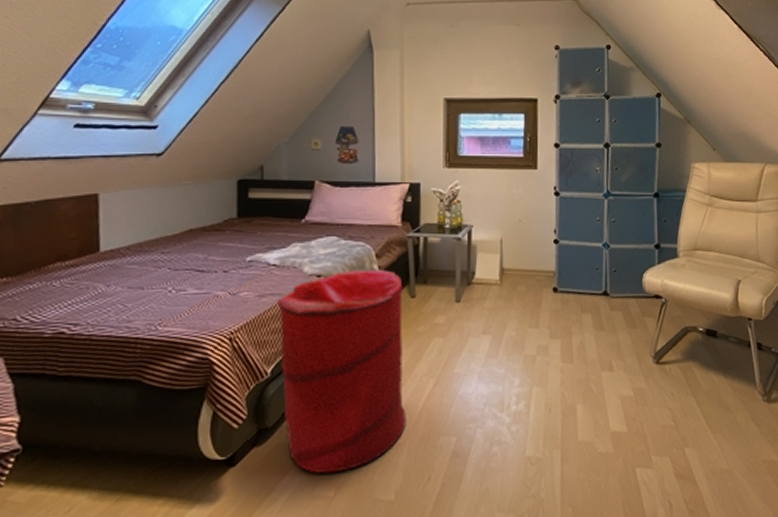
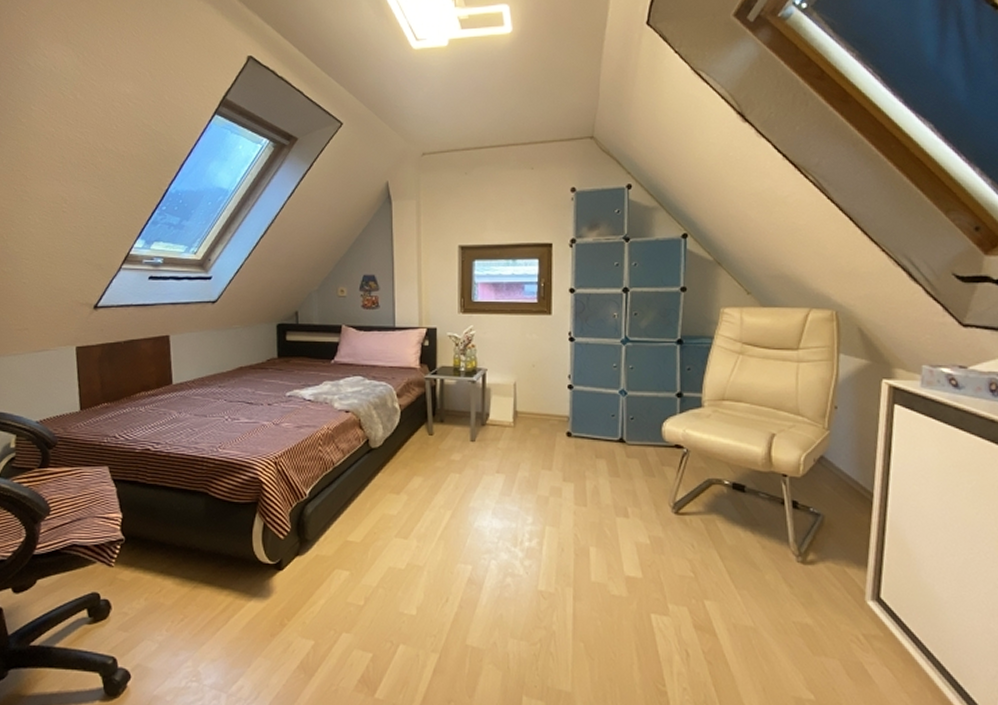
laundry hamper: present [277,269,407,474] -> none [312,407,426,586]

